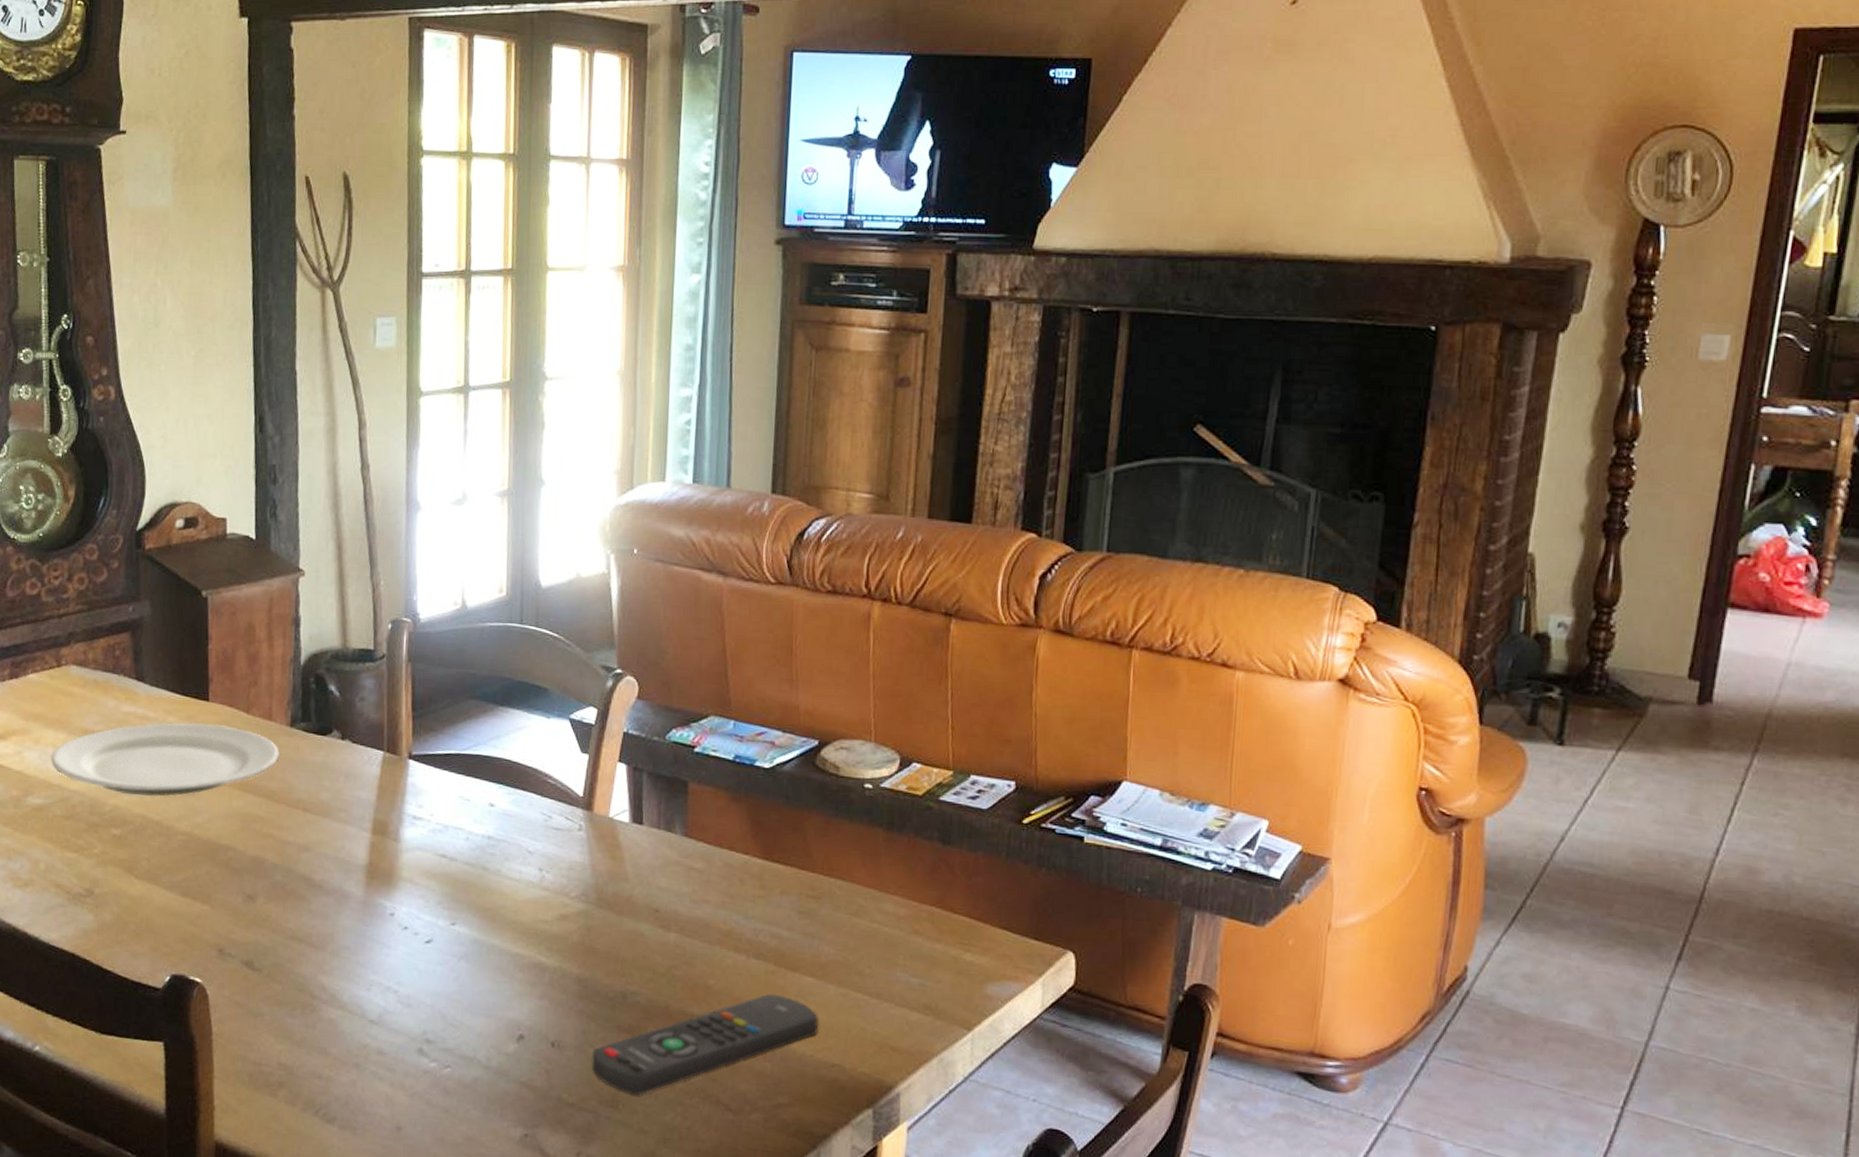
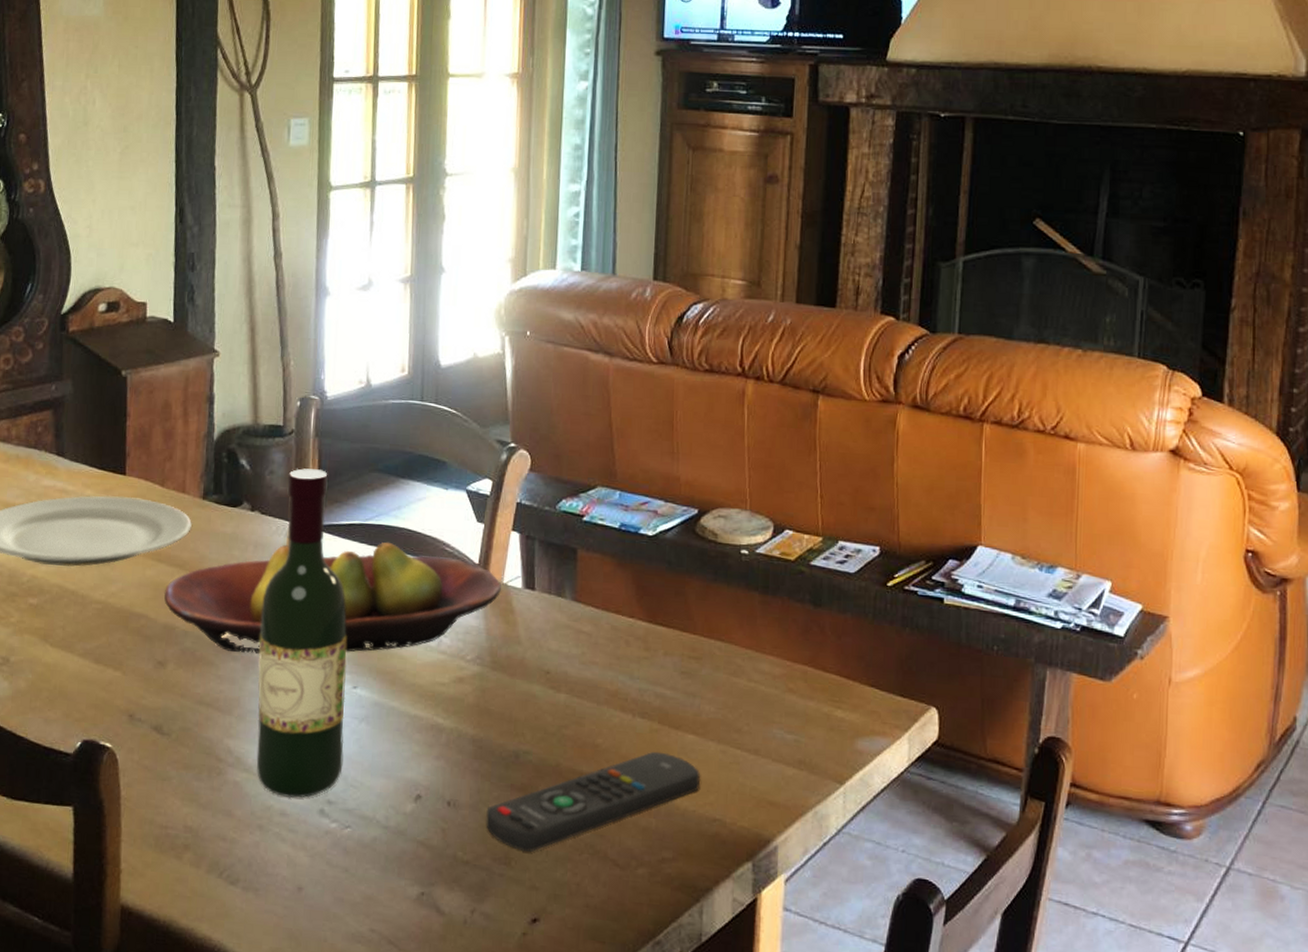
fruit bowl: none [251,773,607,888] -> present [164,542,501,654]
wine bottle: none [351,695,444,1037] -> present [256,468,347,798]

